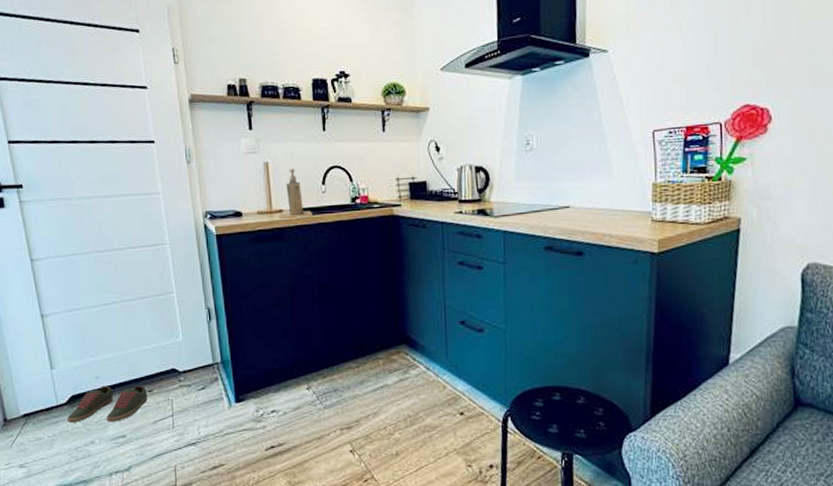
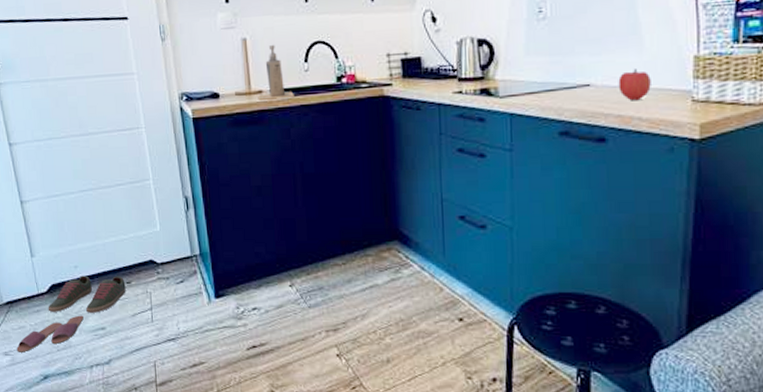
slippers: none [33,424,104,464] -> present [16,315,84,352]
fruit: none [592,194,619,221] -> present [618,69,651,101]

